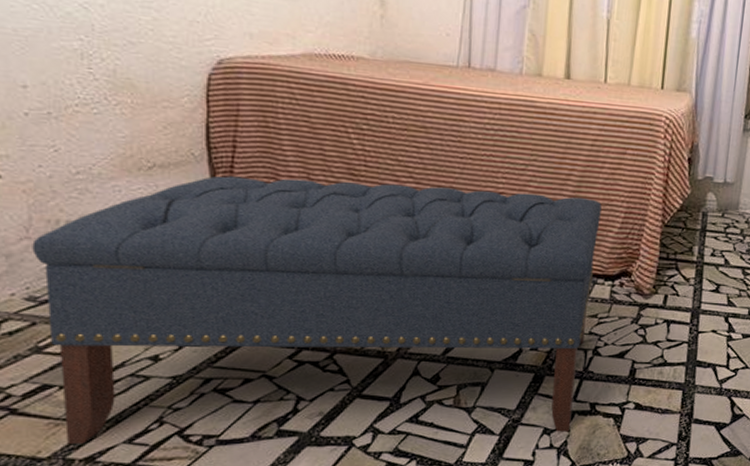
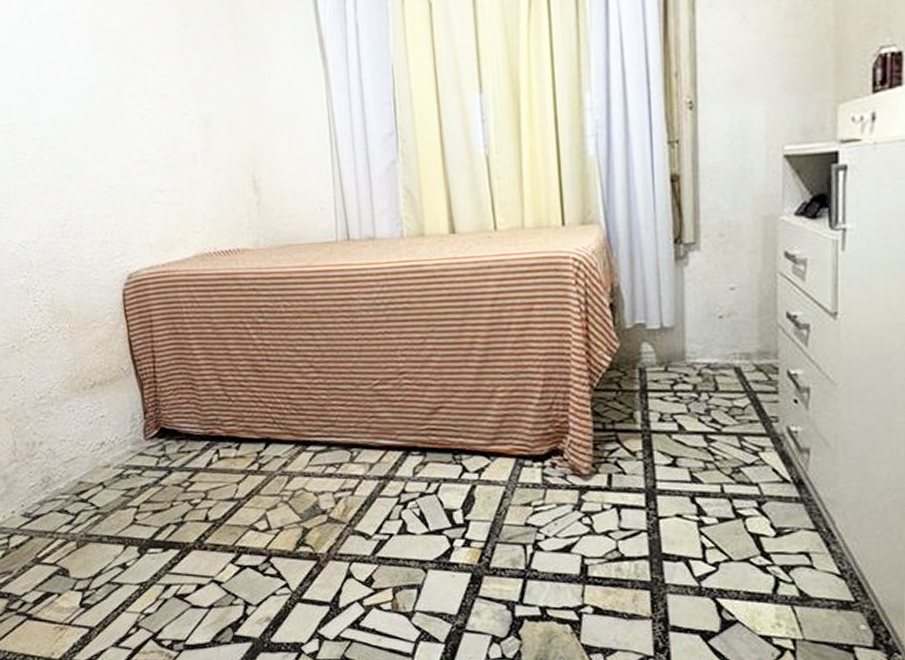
bench: present [32,176,602,444] -> none [19,367,522,647]

